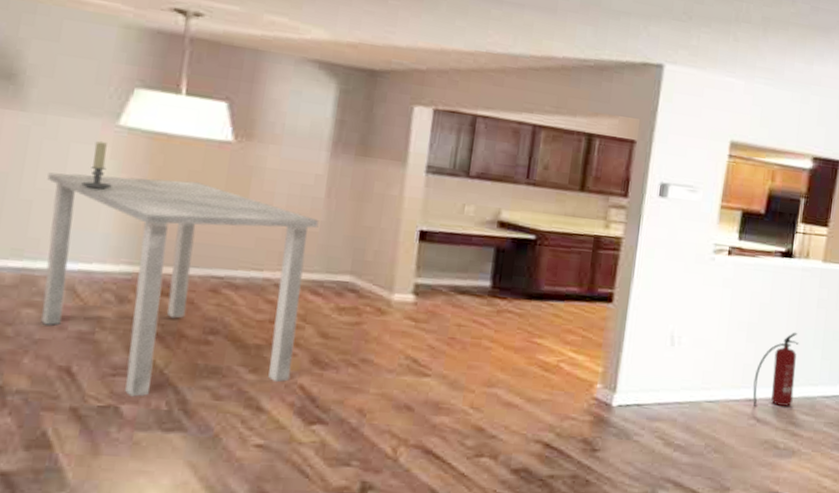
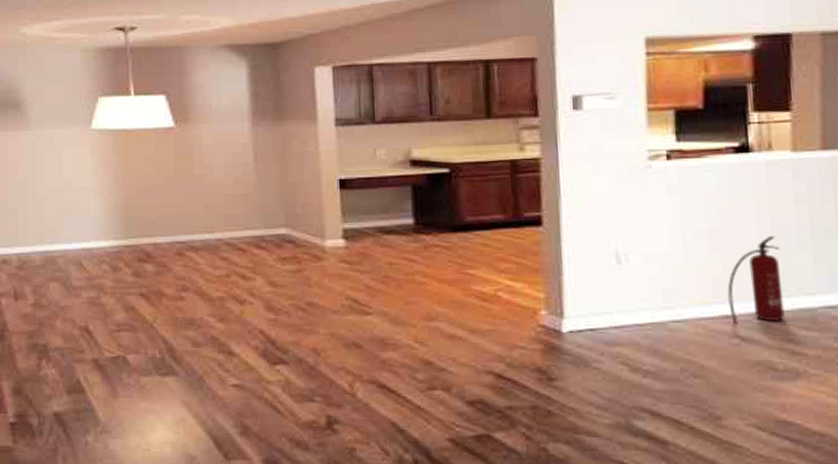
dining table: present [41,172,319,397] -> none [51,165,252,348]
candle holder: present [81,141,112,191] -> none [74,144,94,183]

